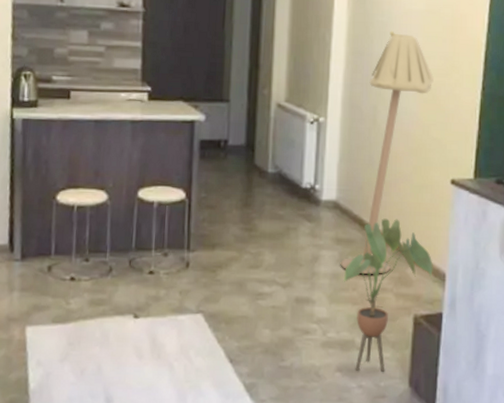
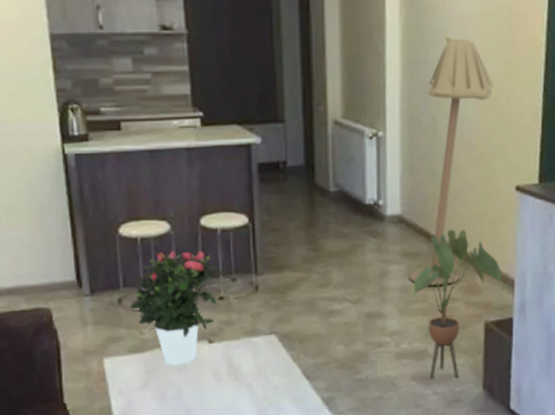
potted flower: none [58,221,158,339] -> present [129,250,225,366]

